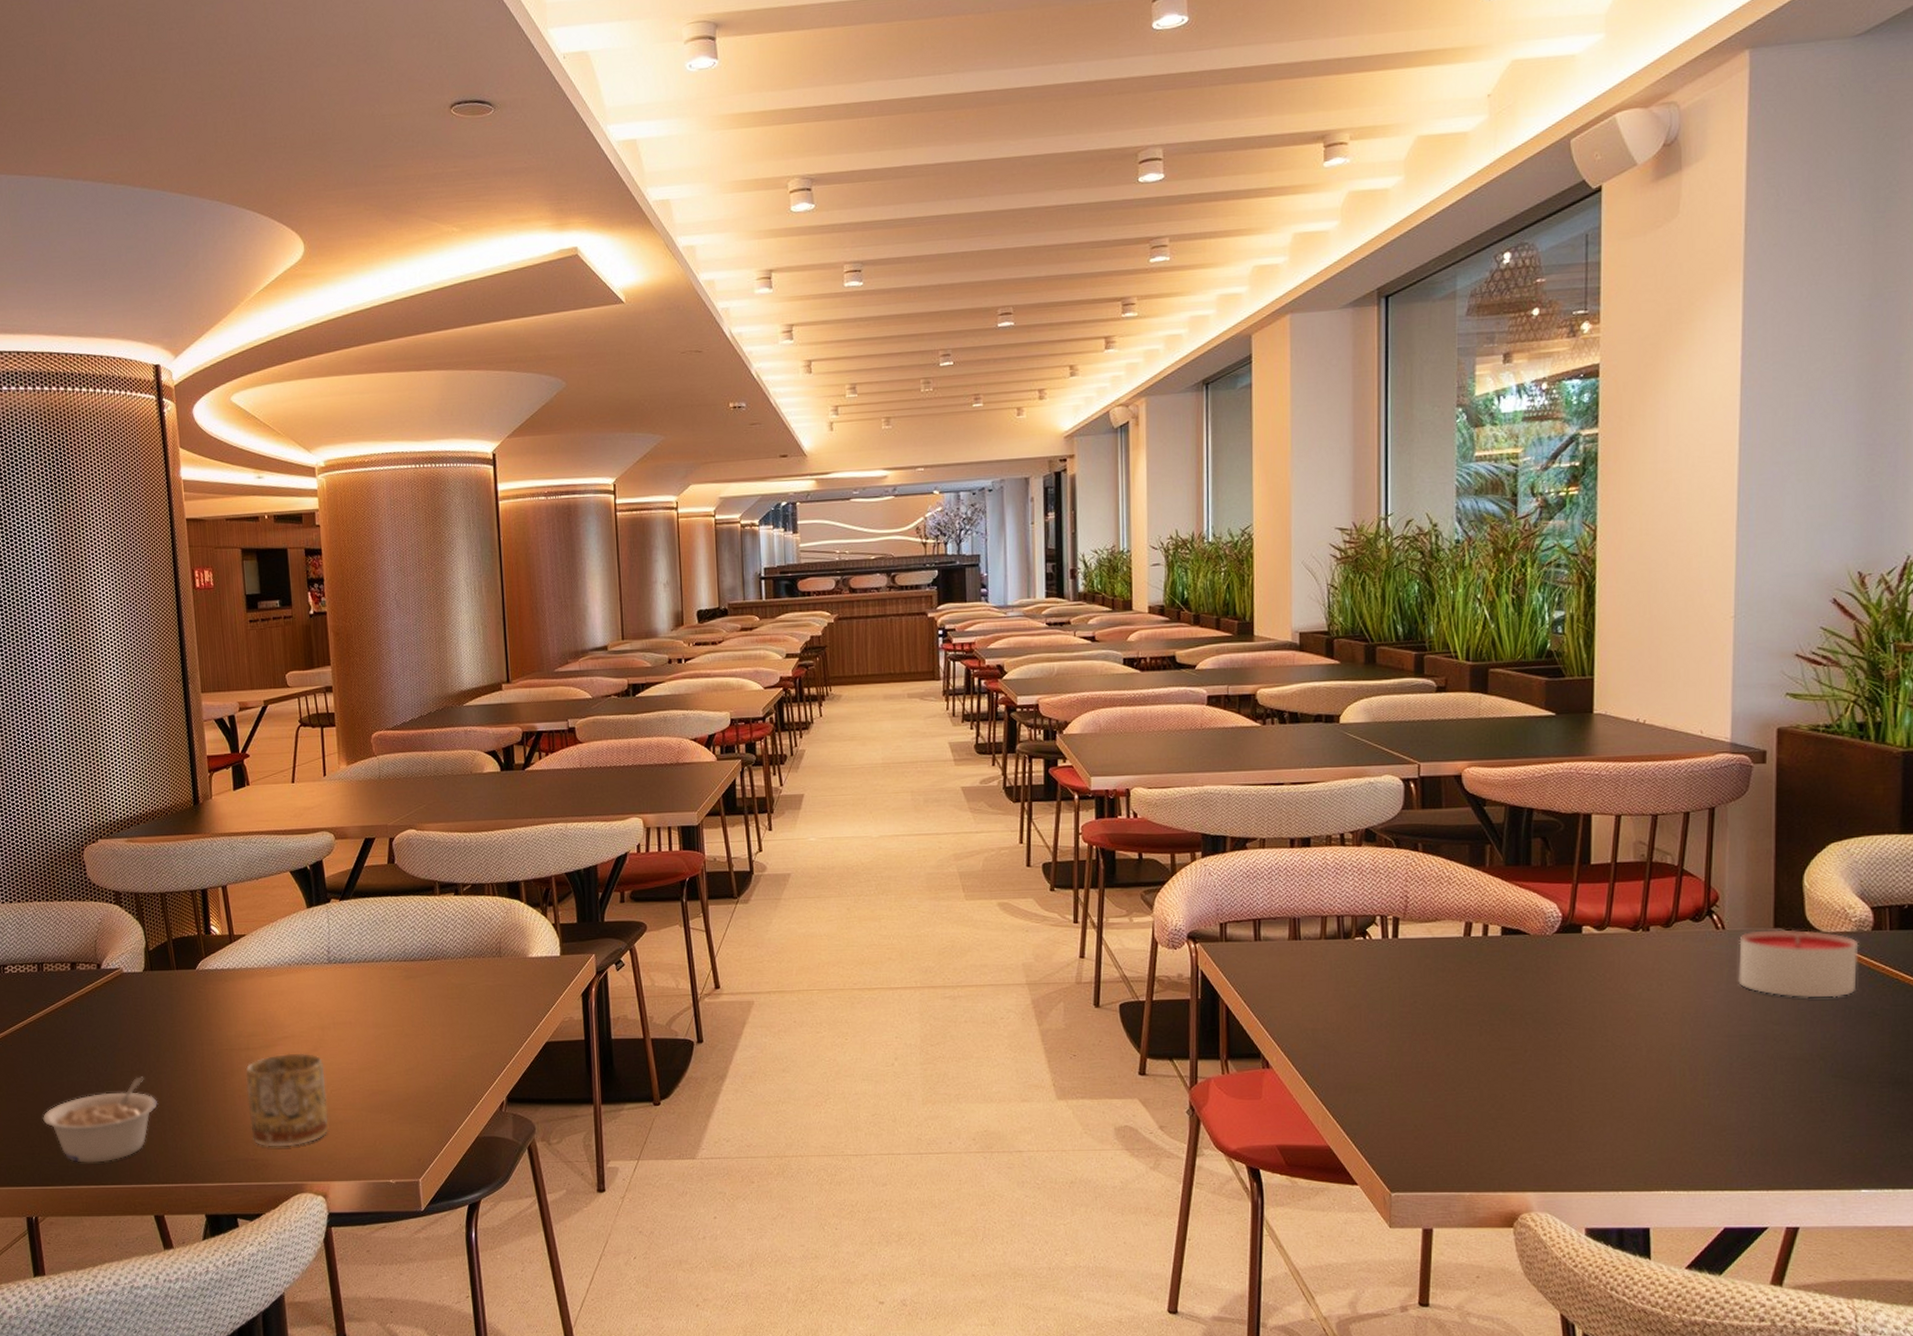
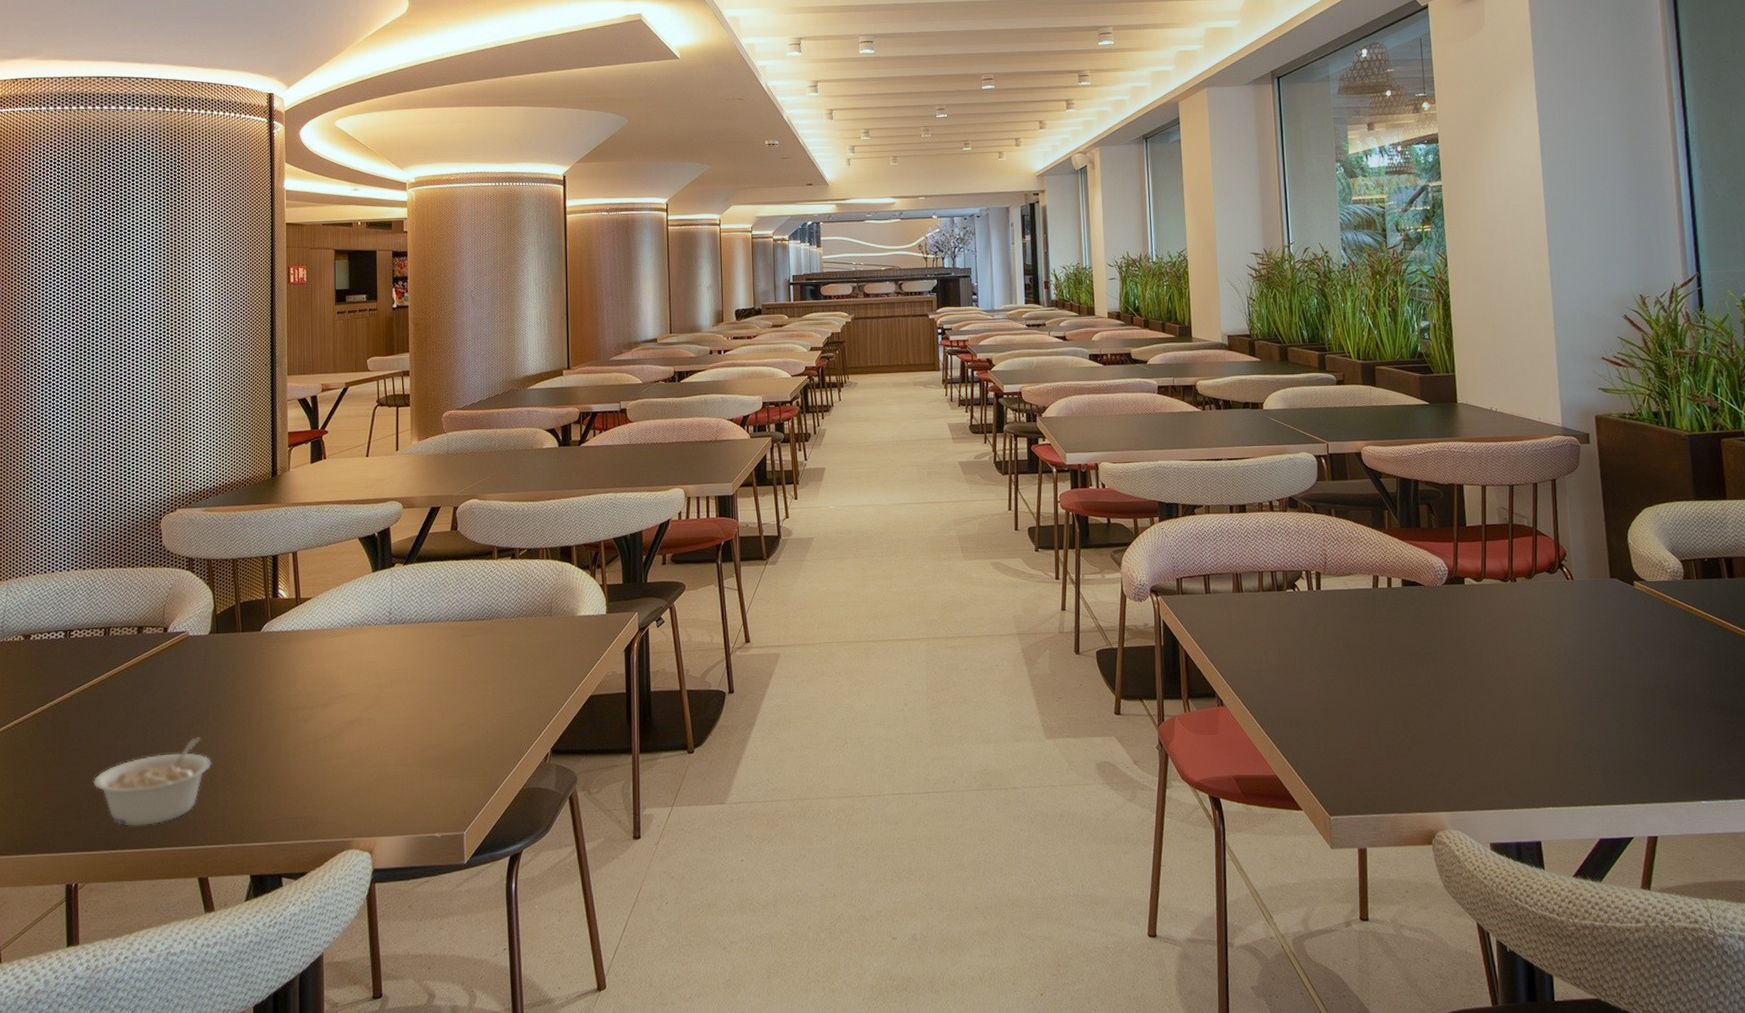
mug: present [245,1053,329,1147] -> none [301,710,379,805]
candle: present [1738,929,1859,998] -> none [1585,579,1677,637]

